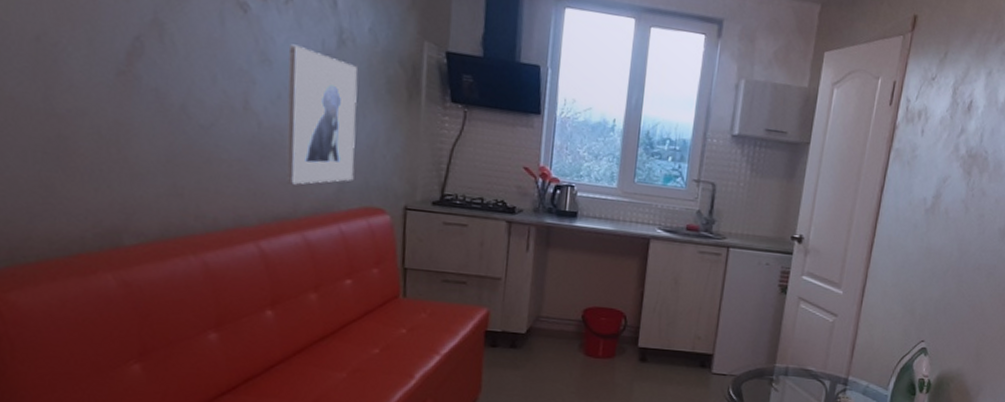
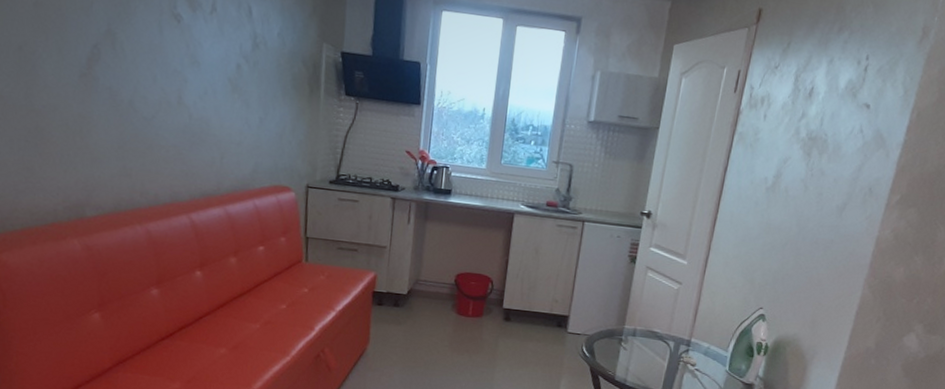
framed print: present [286,44,358,185] -> none [211,48,269,167]

